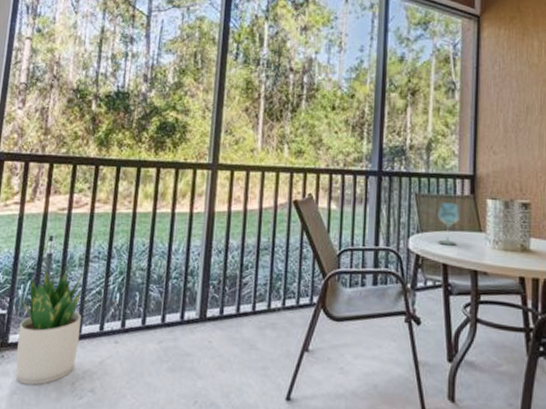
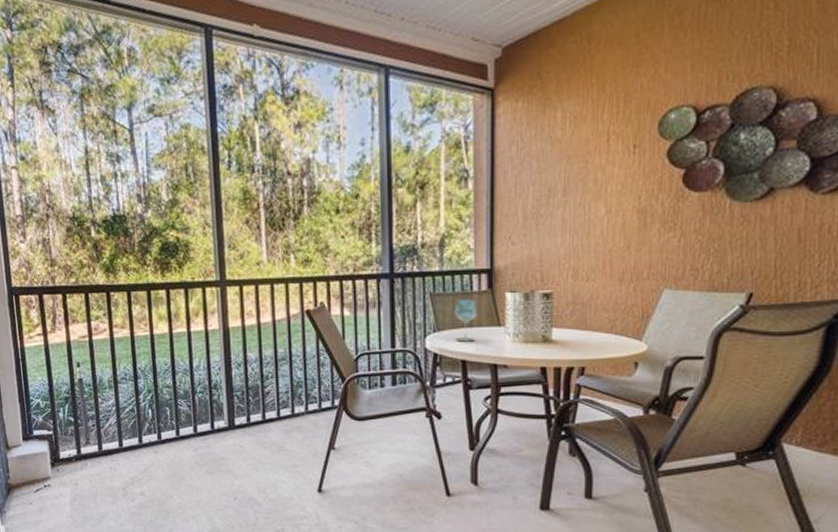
planter: present [15,267,87,385] -> none [62,388,123,492]

